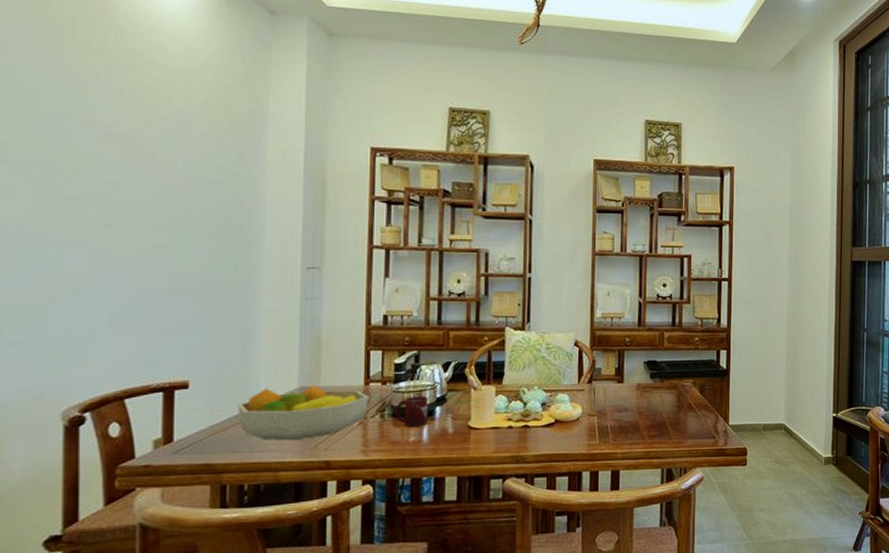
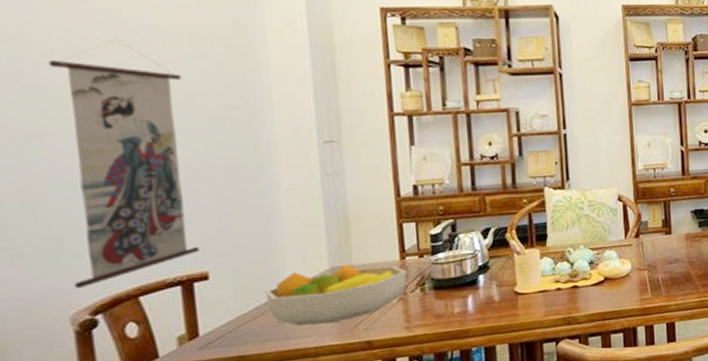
wall scroll: none [69,160,188,387] -> present [48,39,199,289]
cup: present [395,396,429,427] -> none [436,265,471,298]

